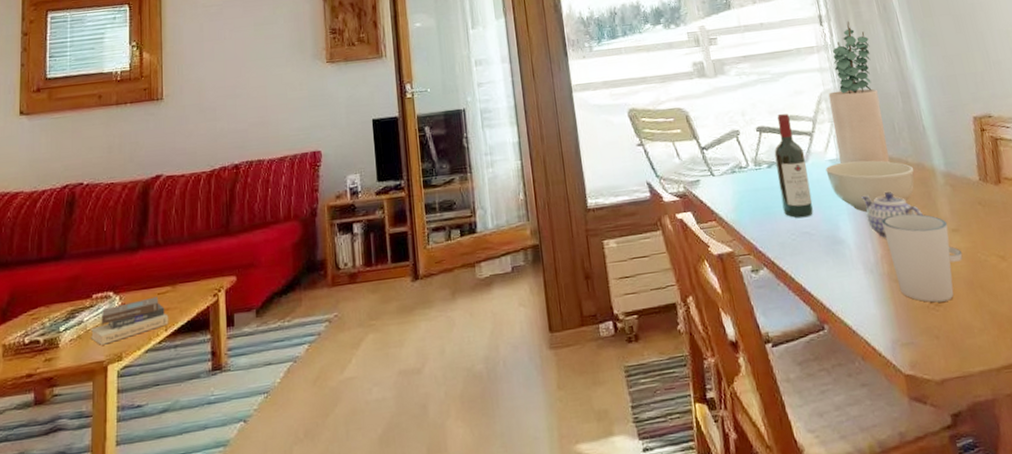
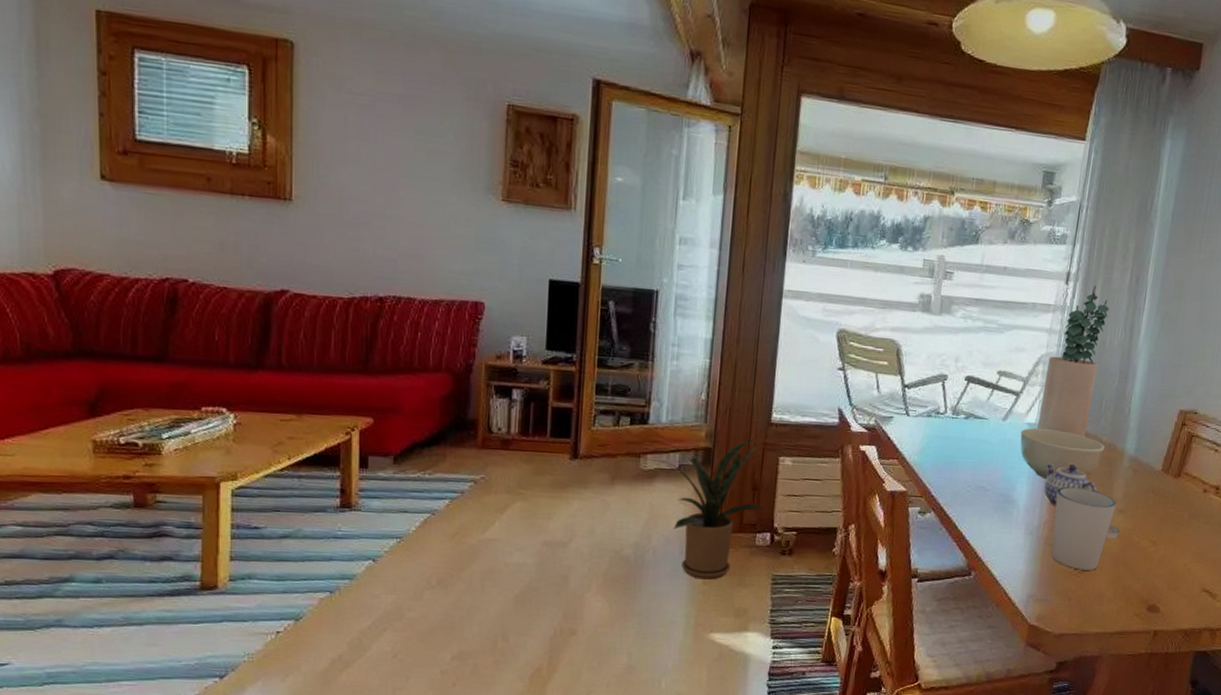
books: present [91,296,169,345] -> none [200,422,293,461]
house plant: none [484,228,601,385] -> present [650,439,764,580]
wine bottle: present [774,113,814,218] -> none [967,367,1006,473]

